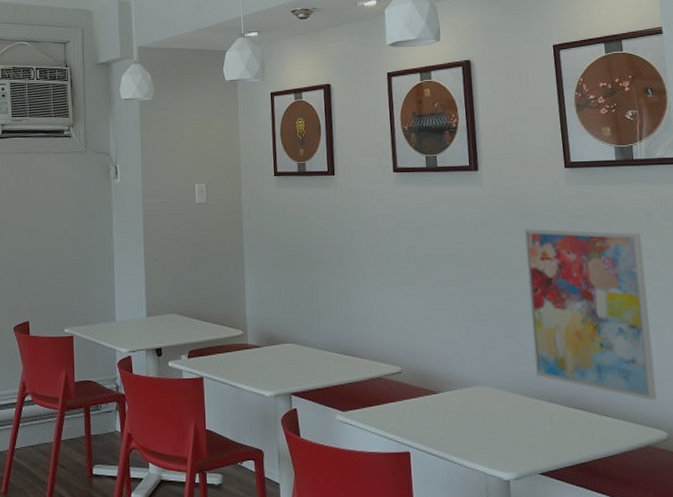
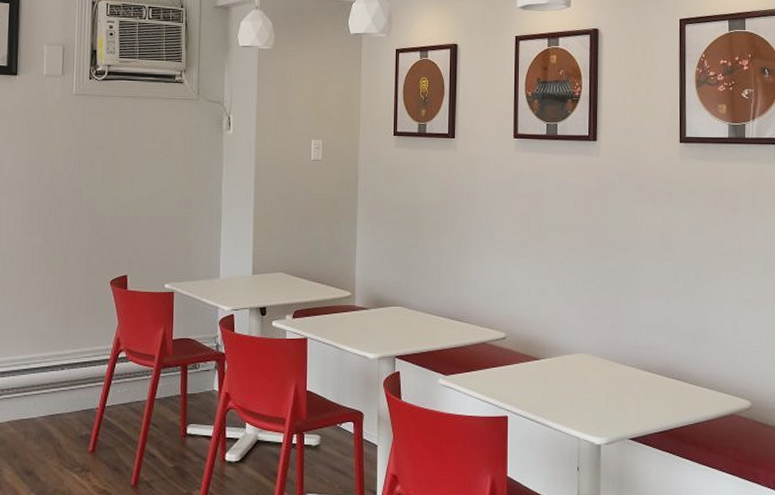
wall art: present [524,229,657,401] -> none [634,201,745,371]

